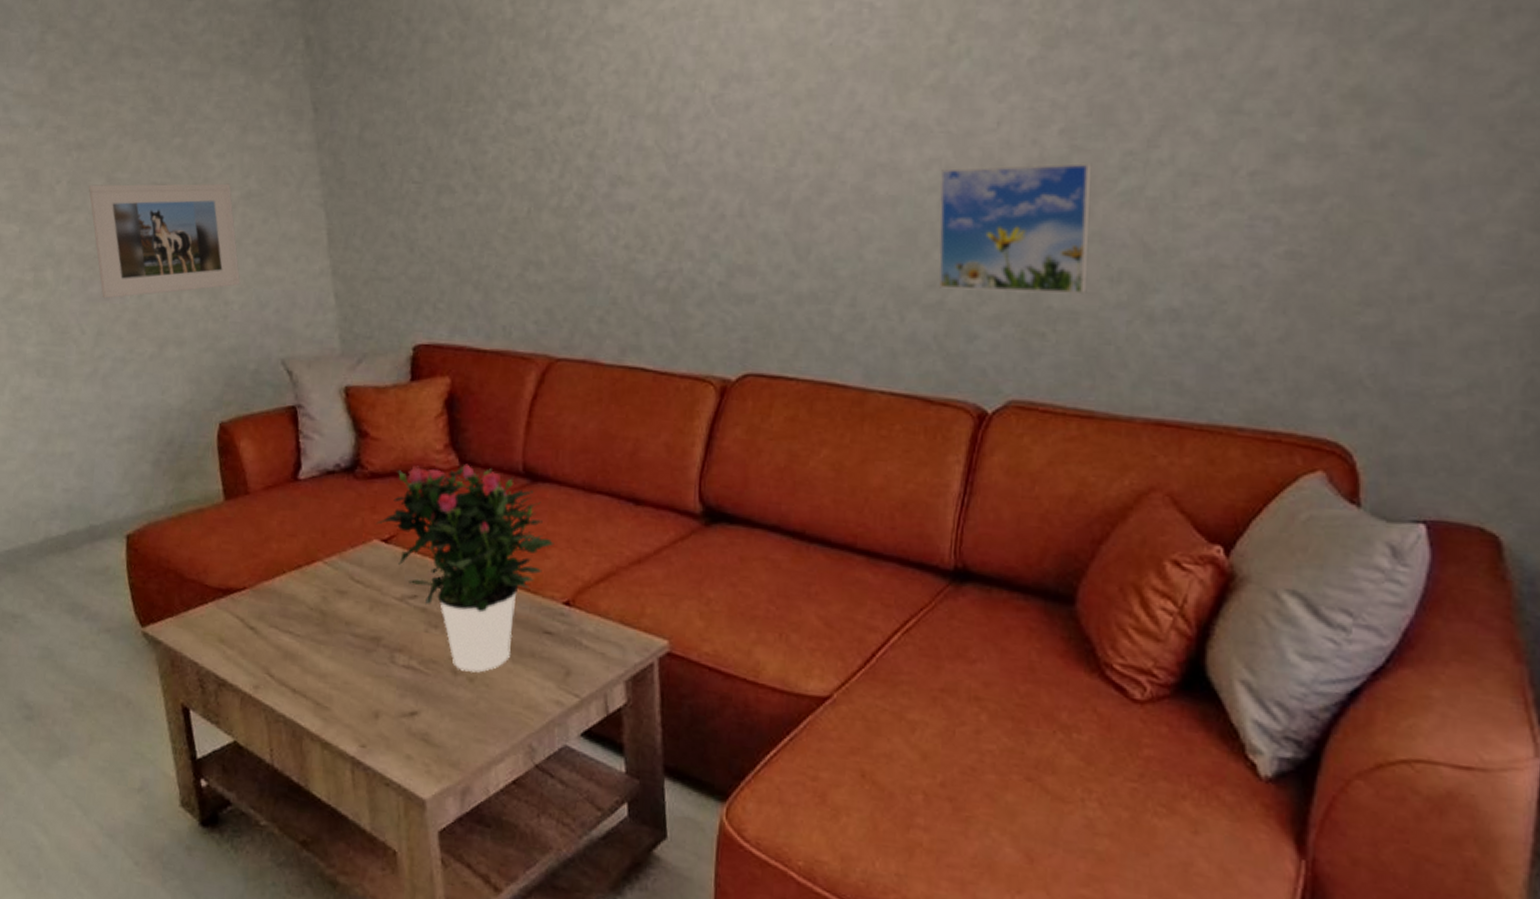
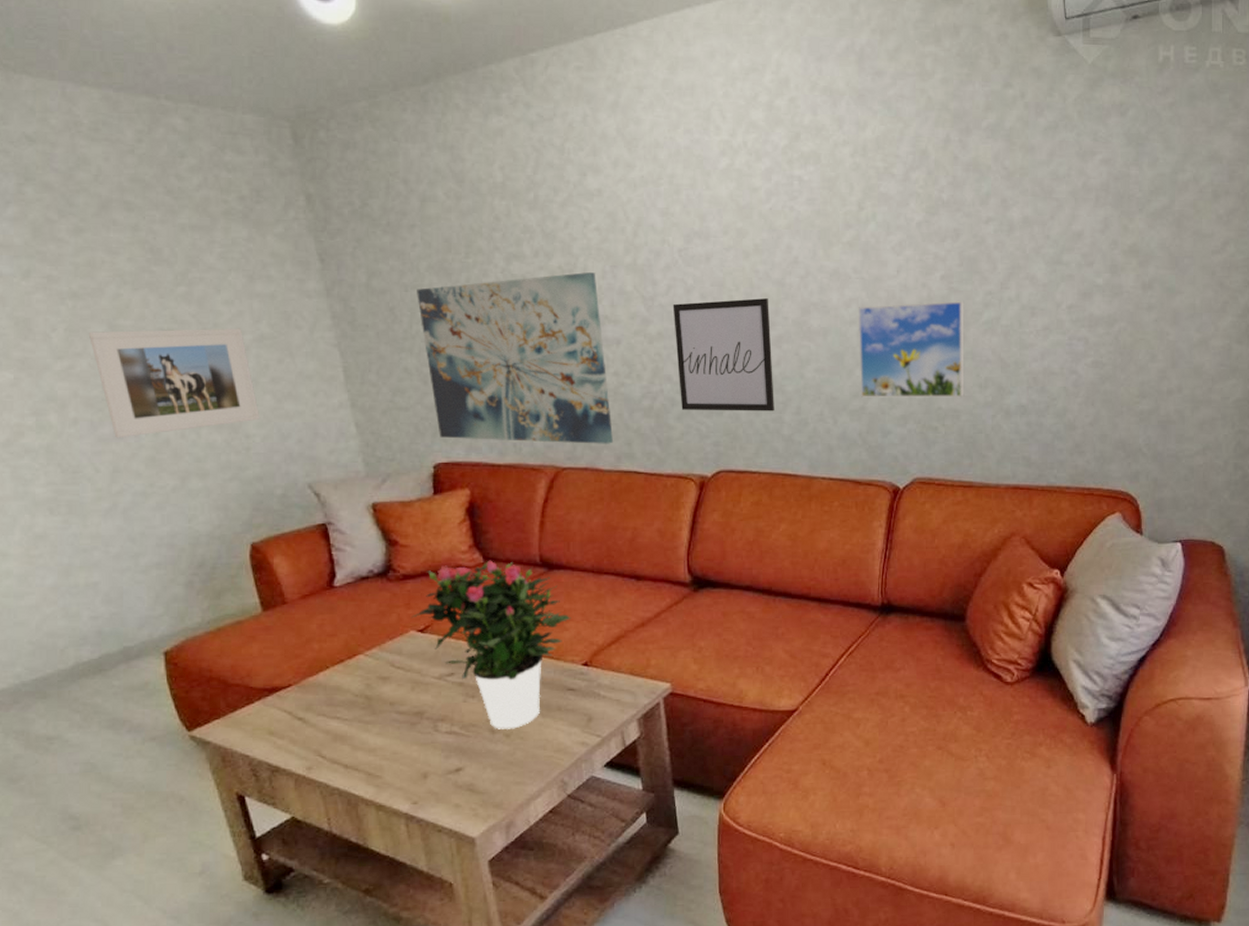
wall art: none [410,124,618,333] -> present [417,272,613,444]
wall art: none [700,157,823,302] -> present [672,298,774,411]

